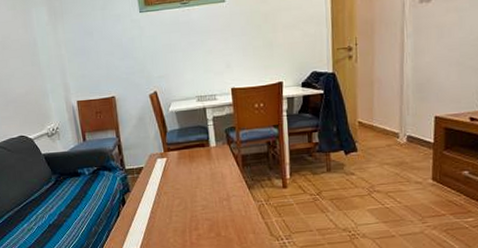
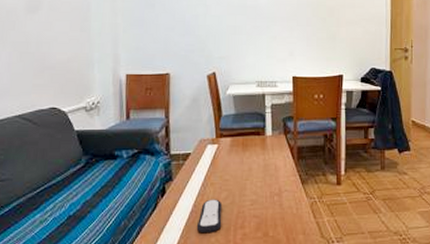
remote control: none [155,206,178,234] -> present [196,199,223,232]

